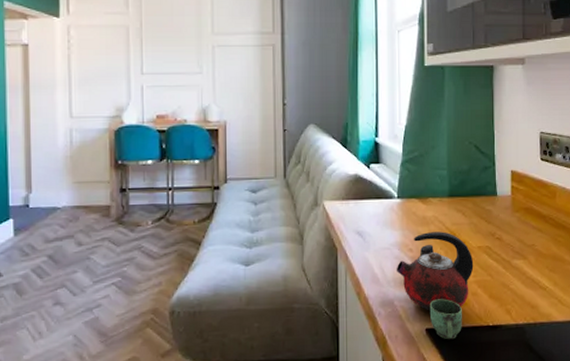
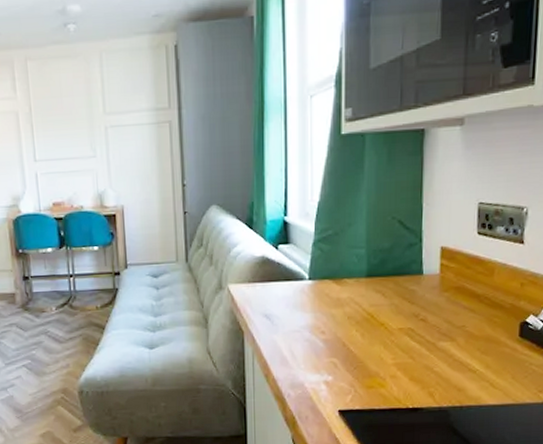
kettle: present [396,231,474,340] -> none [306,313,393,421]

